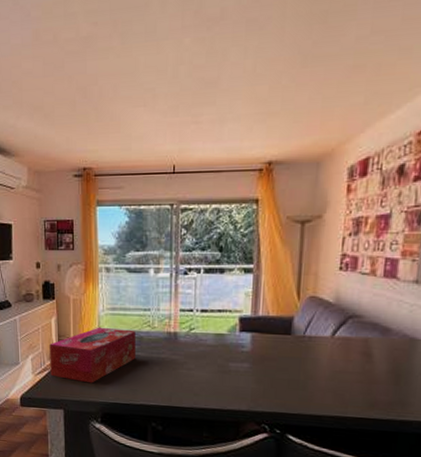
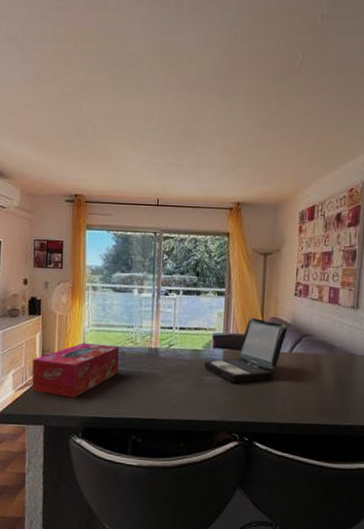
laptop: none [229,297,330,371] -> present [204,318,288,383]

